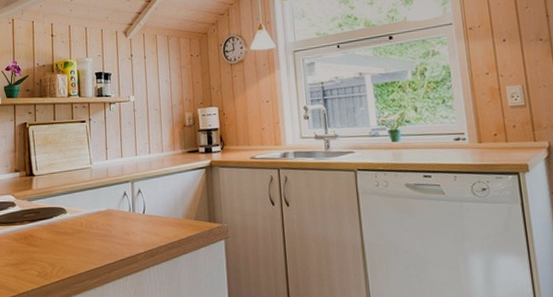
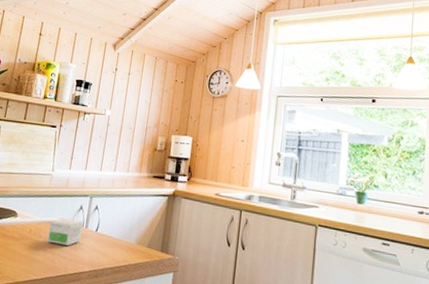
small box: none [98,206,130,232] -> present [46,218,83,246]

